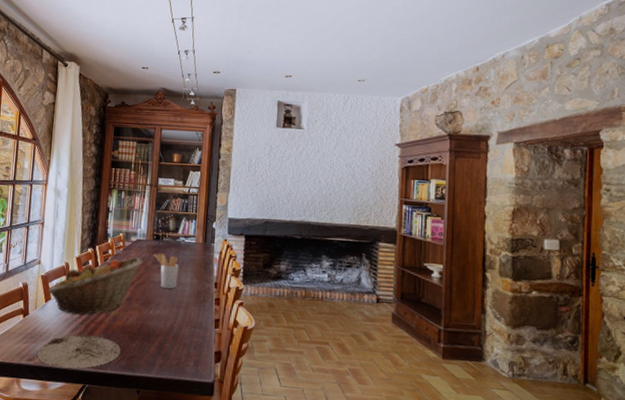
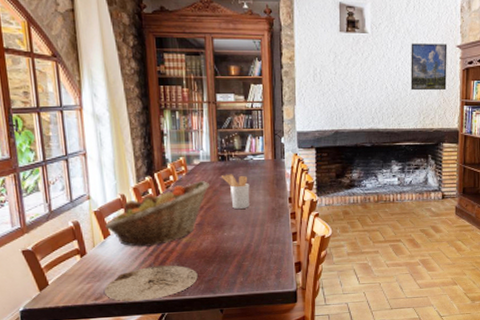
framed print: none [345,140,386,188] -> present [410,43,448,91]

